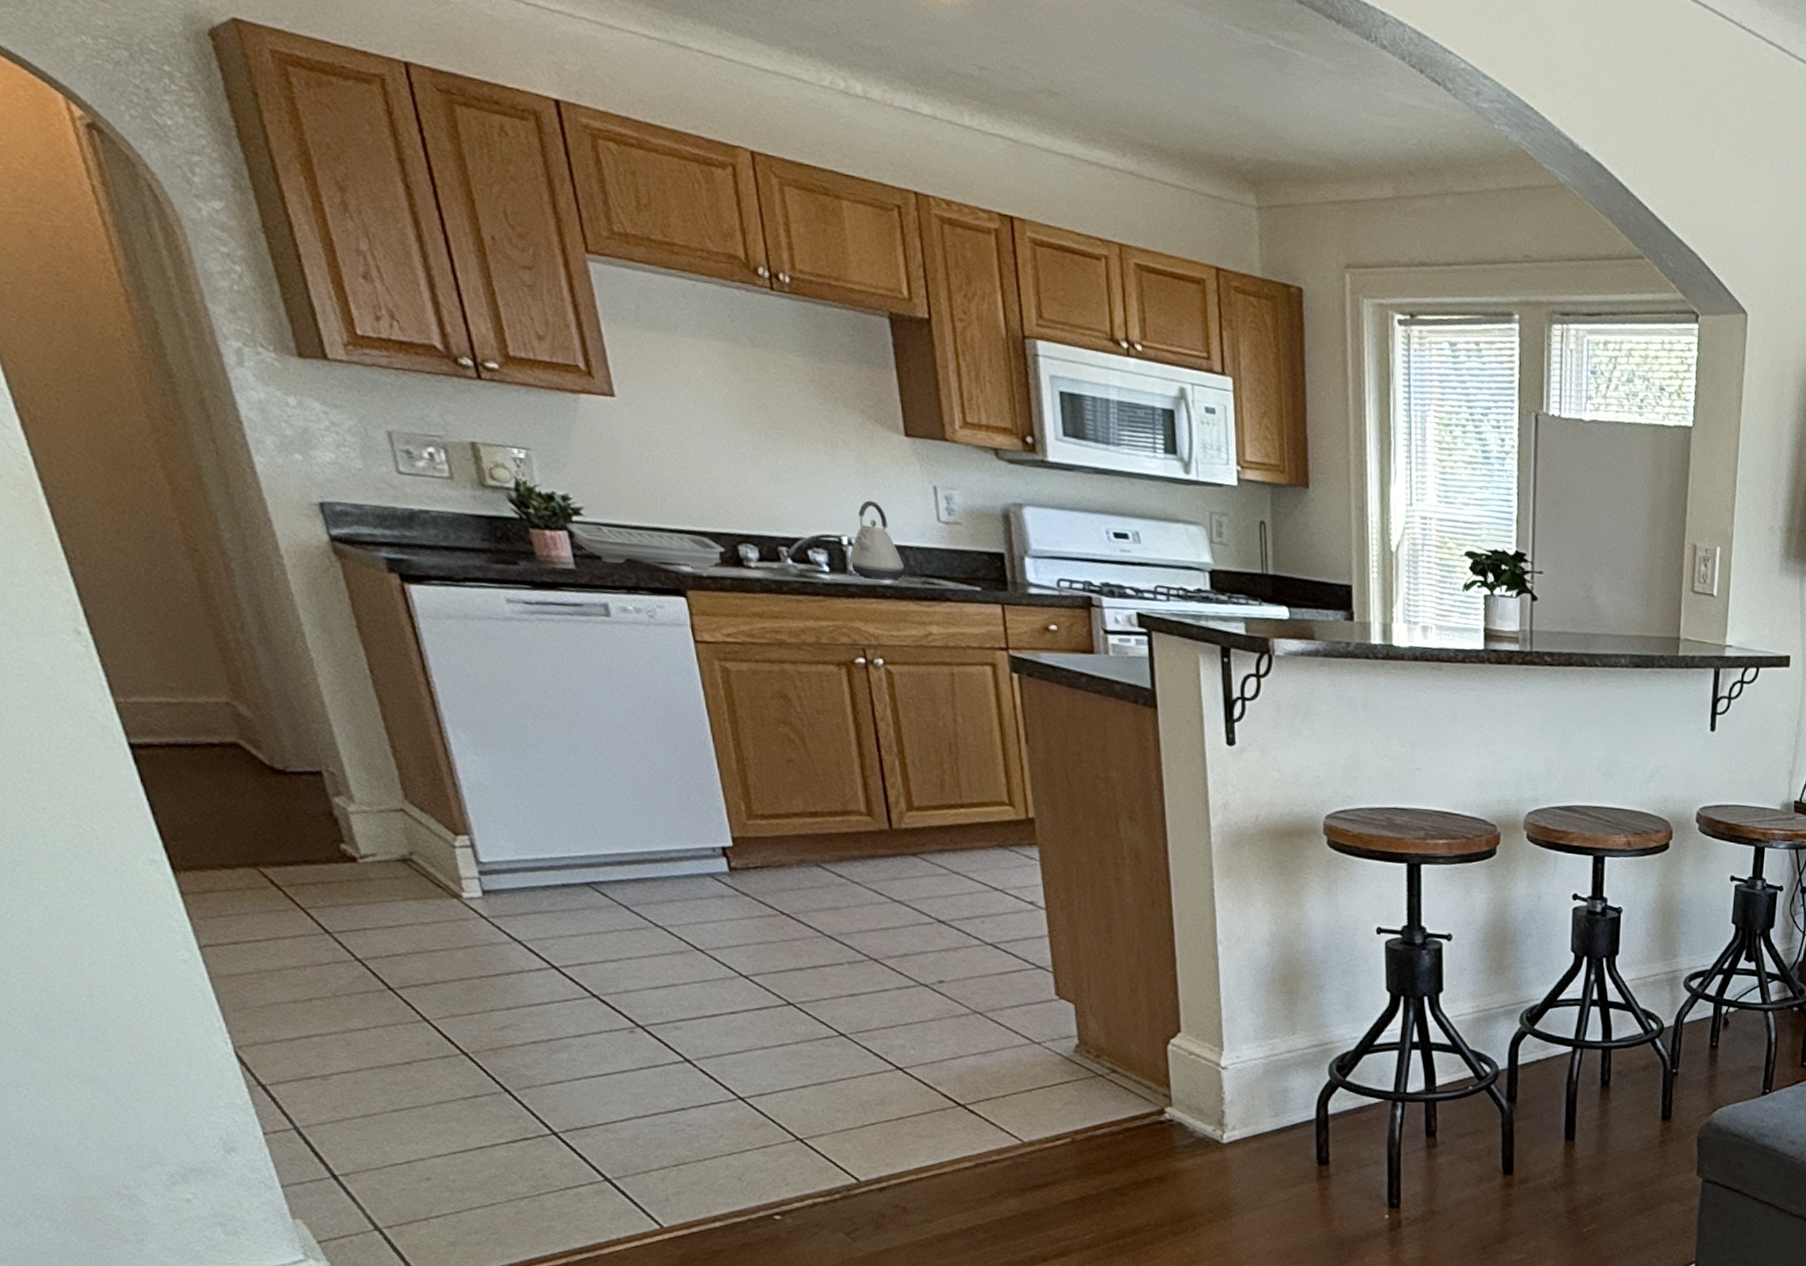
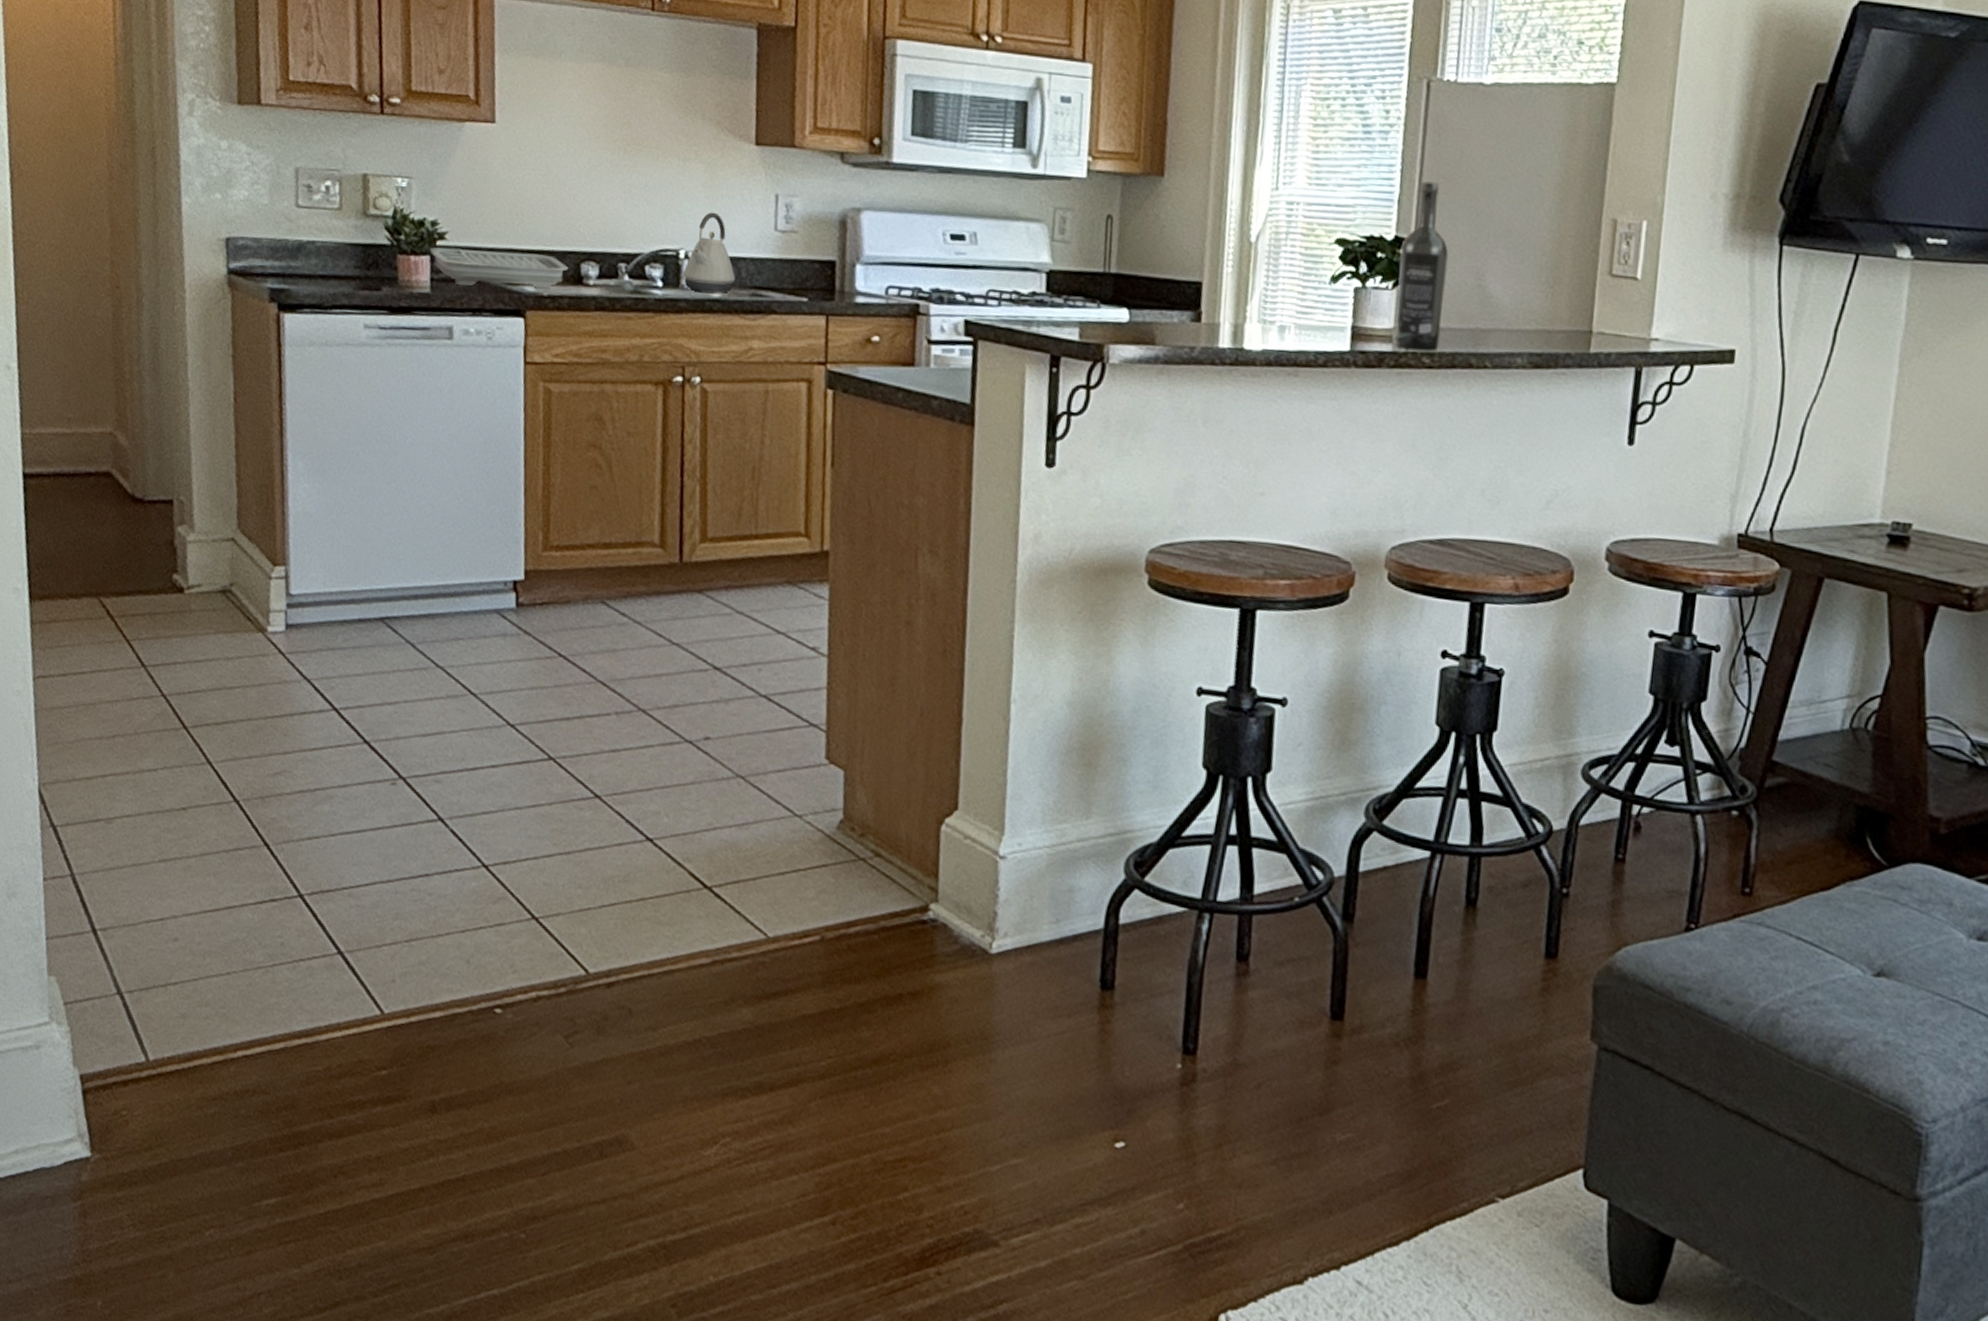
wine bottle: none [1520,504,1562,652] -> present [1395,181,1449,352]

